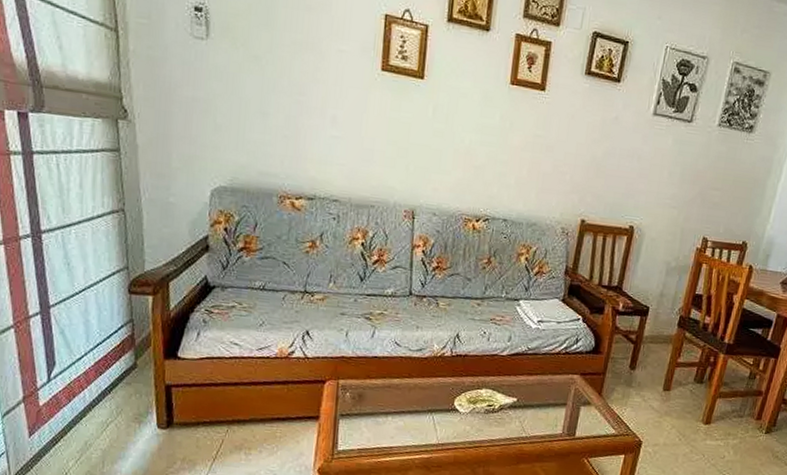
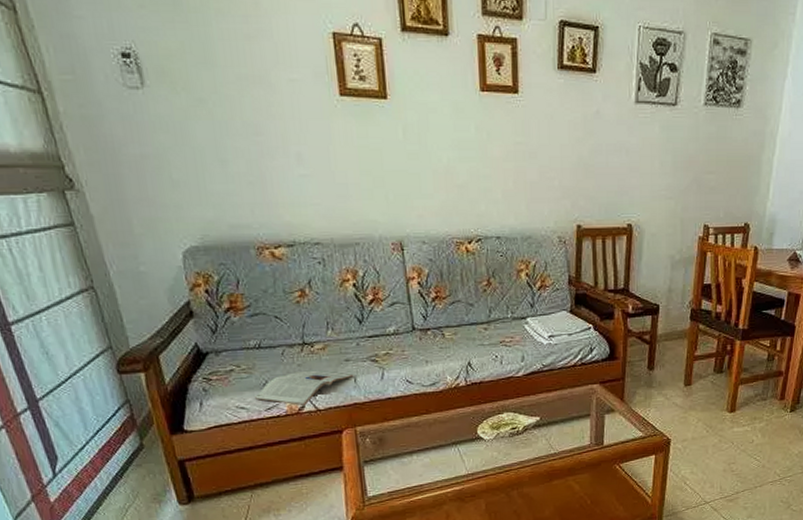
magazine: none [250,317,346,352] -> present [255,370,354,407]

